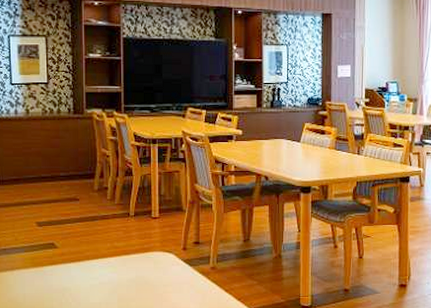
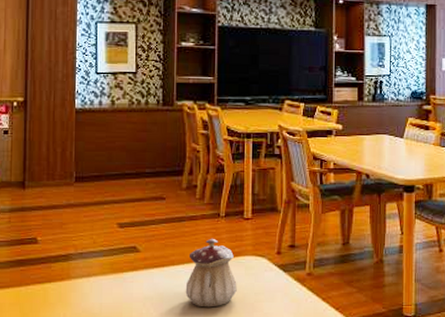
teapot: none [100,235,147,298] -> present [185,238,237,308]

